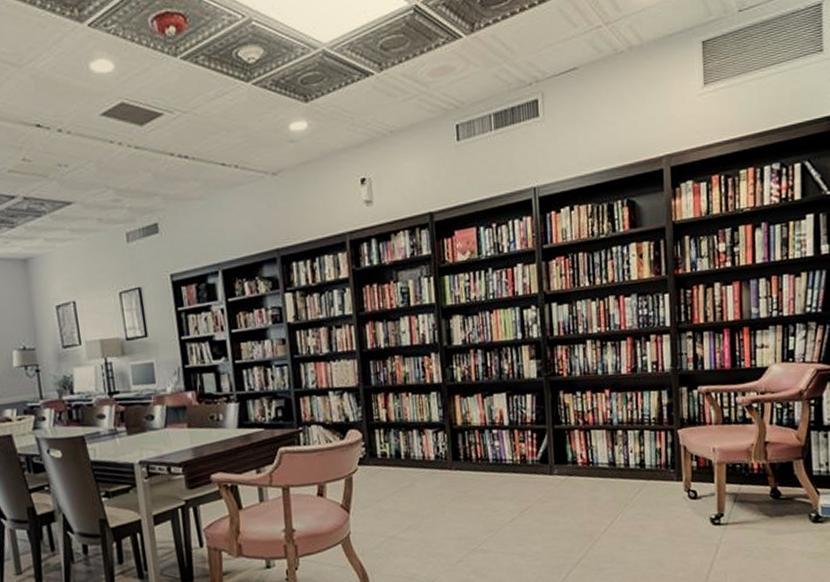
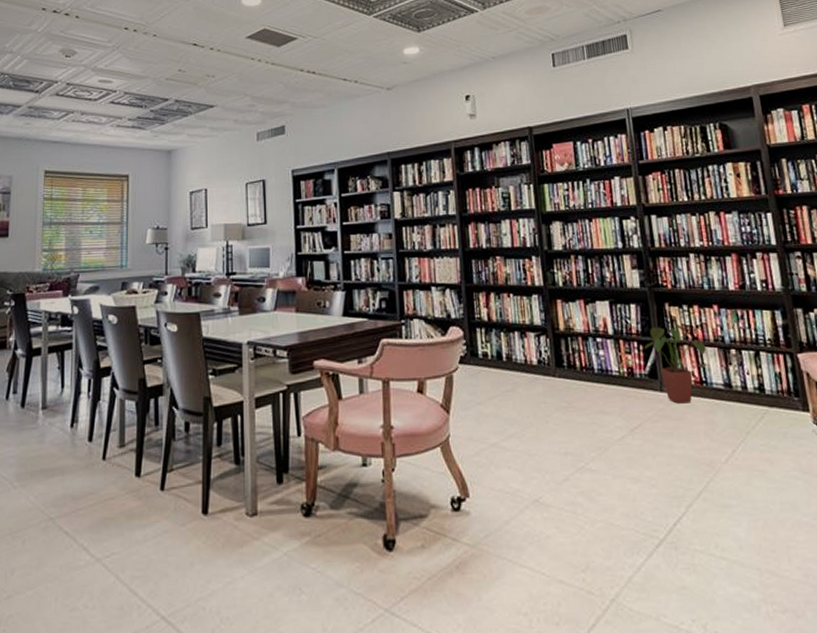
house plant: none [538,409,595,485] -> present [644,322,706,404]

